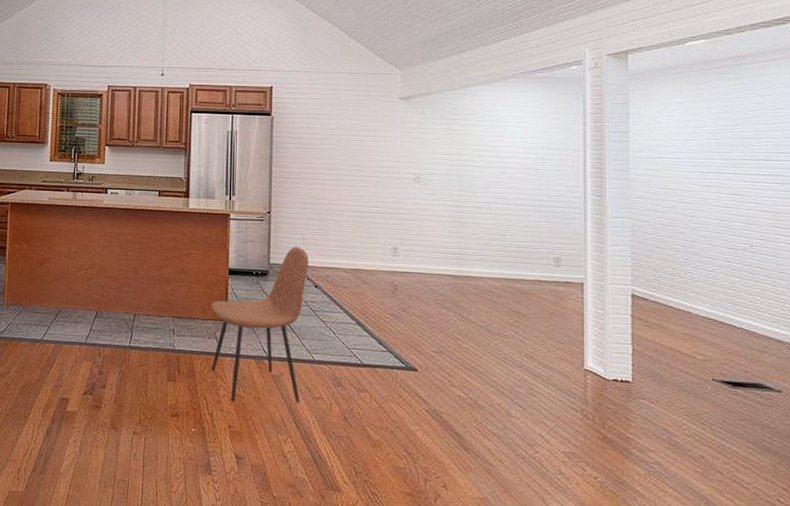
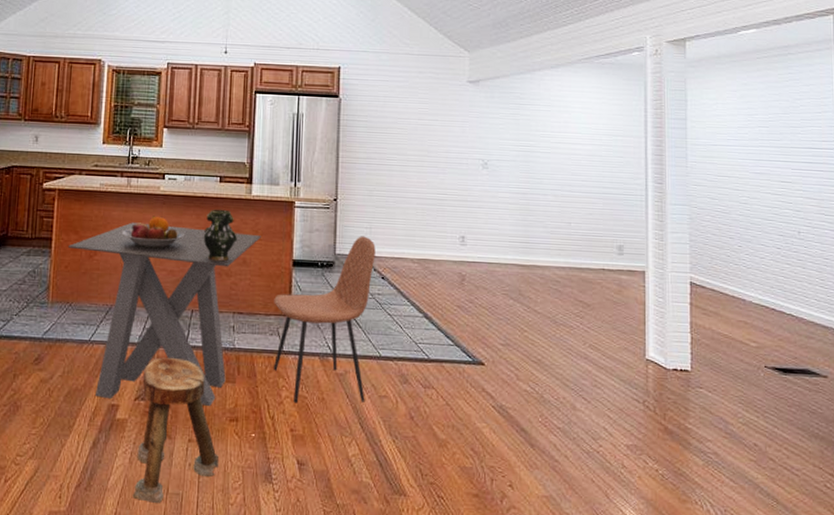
dining table: none [20,233,198,402] -> present [67,222,261,406]
fruit bowl: none [69,227,126,257] -> present [122,216,184,248]
stool: none [83,357,162,488] -> present [132,358,219,503]
ceramic pitcher: none [145,221,176,270] -> present [204,209,237,262]

